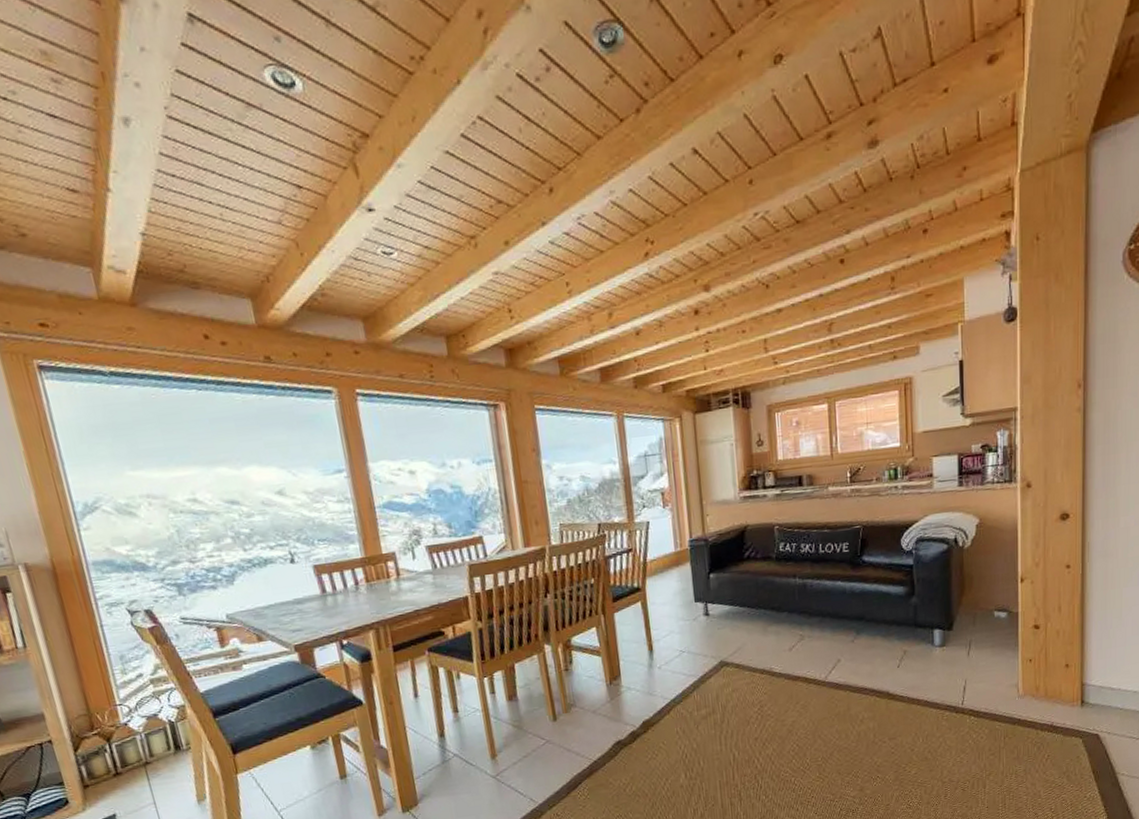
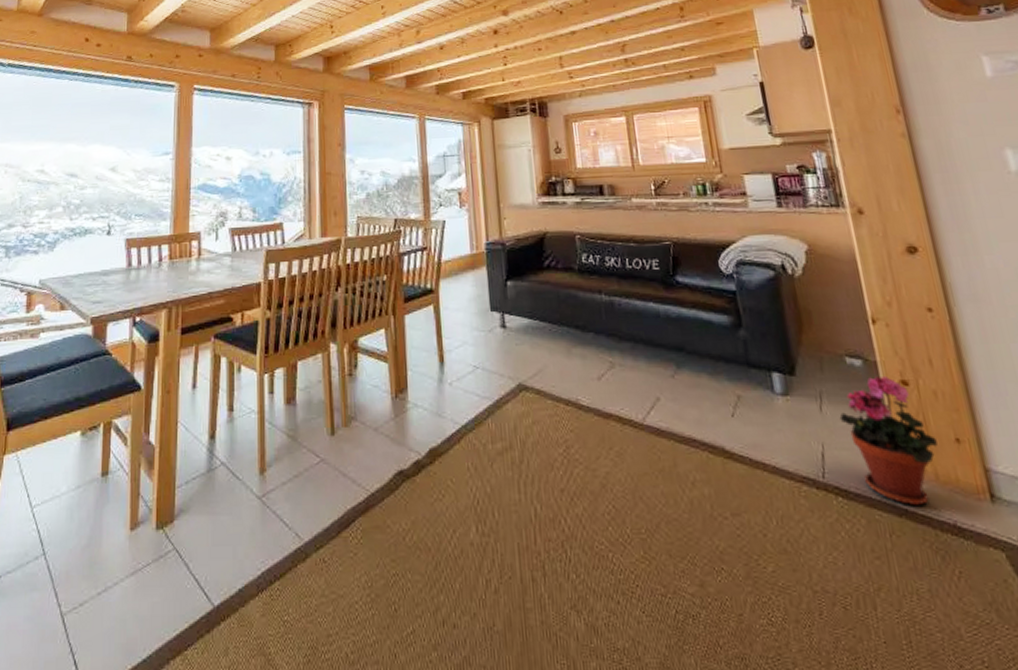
potted plant: none [982,622,1051,716] -> present [839,375,938,507]

